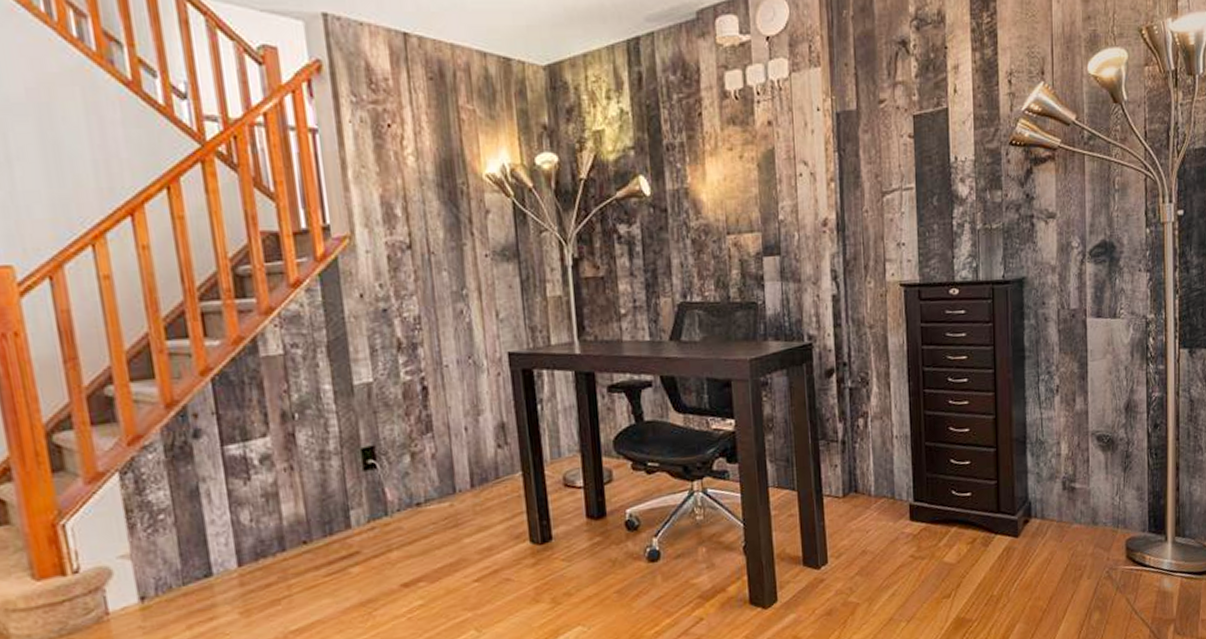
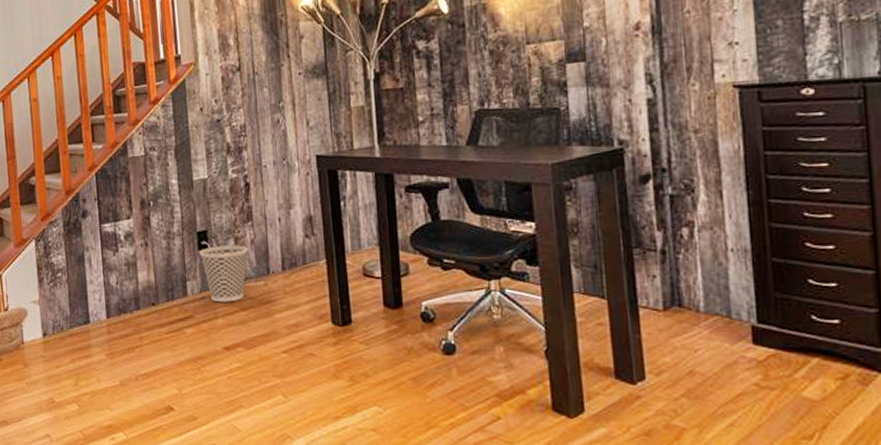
wastebasket: none [365,461,429,532] -> present [199,245,249,303]

